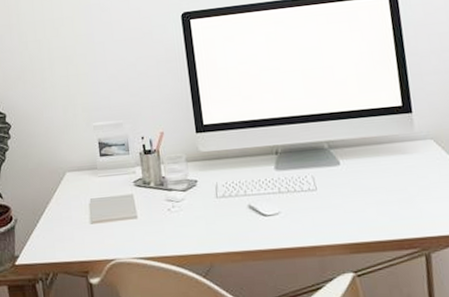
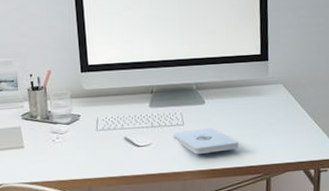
notepad: none [305,193,386,225] -> present [173,128,239,154]

